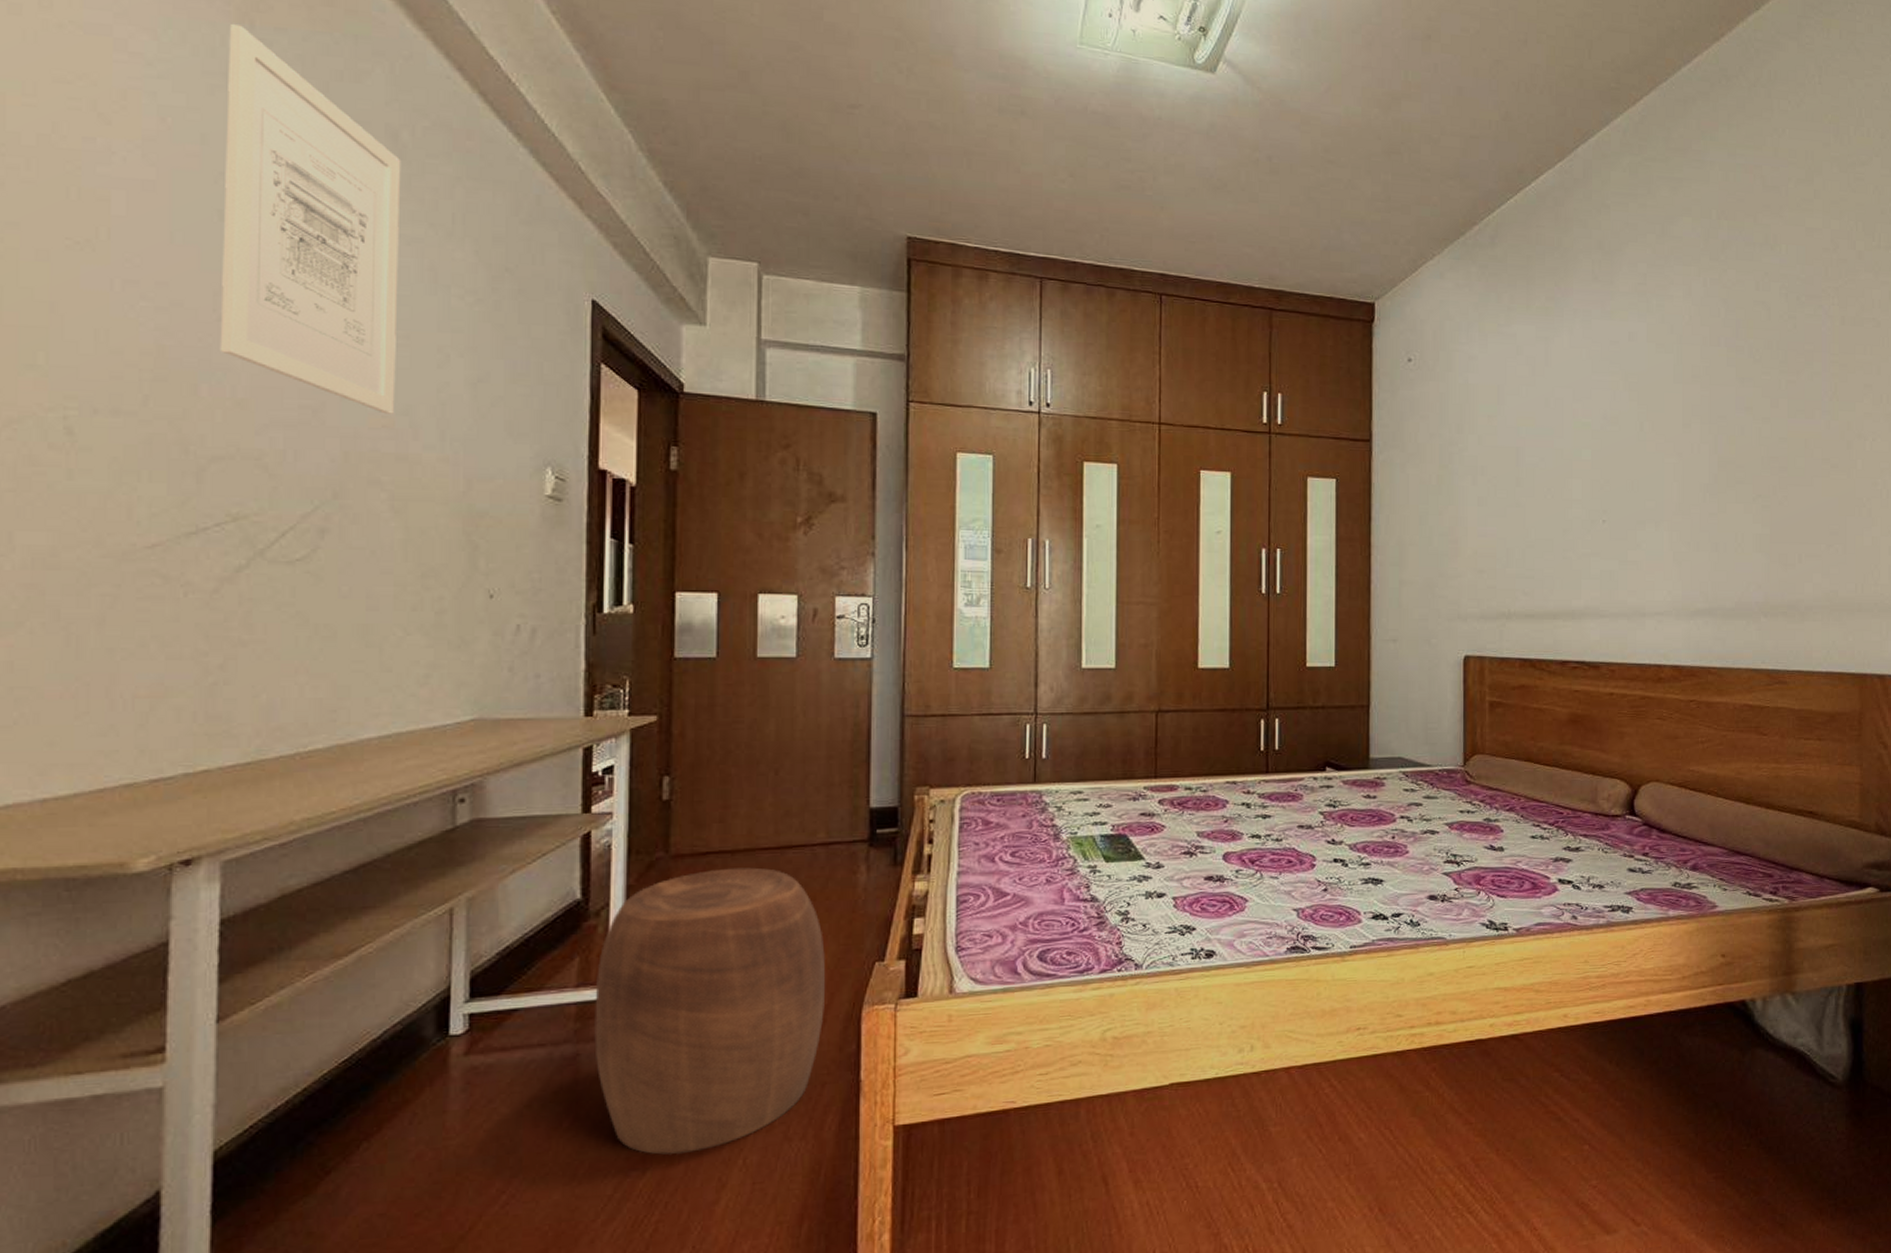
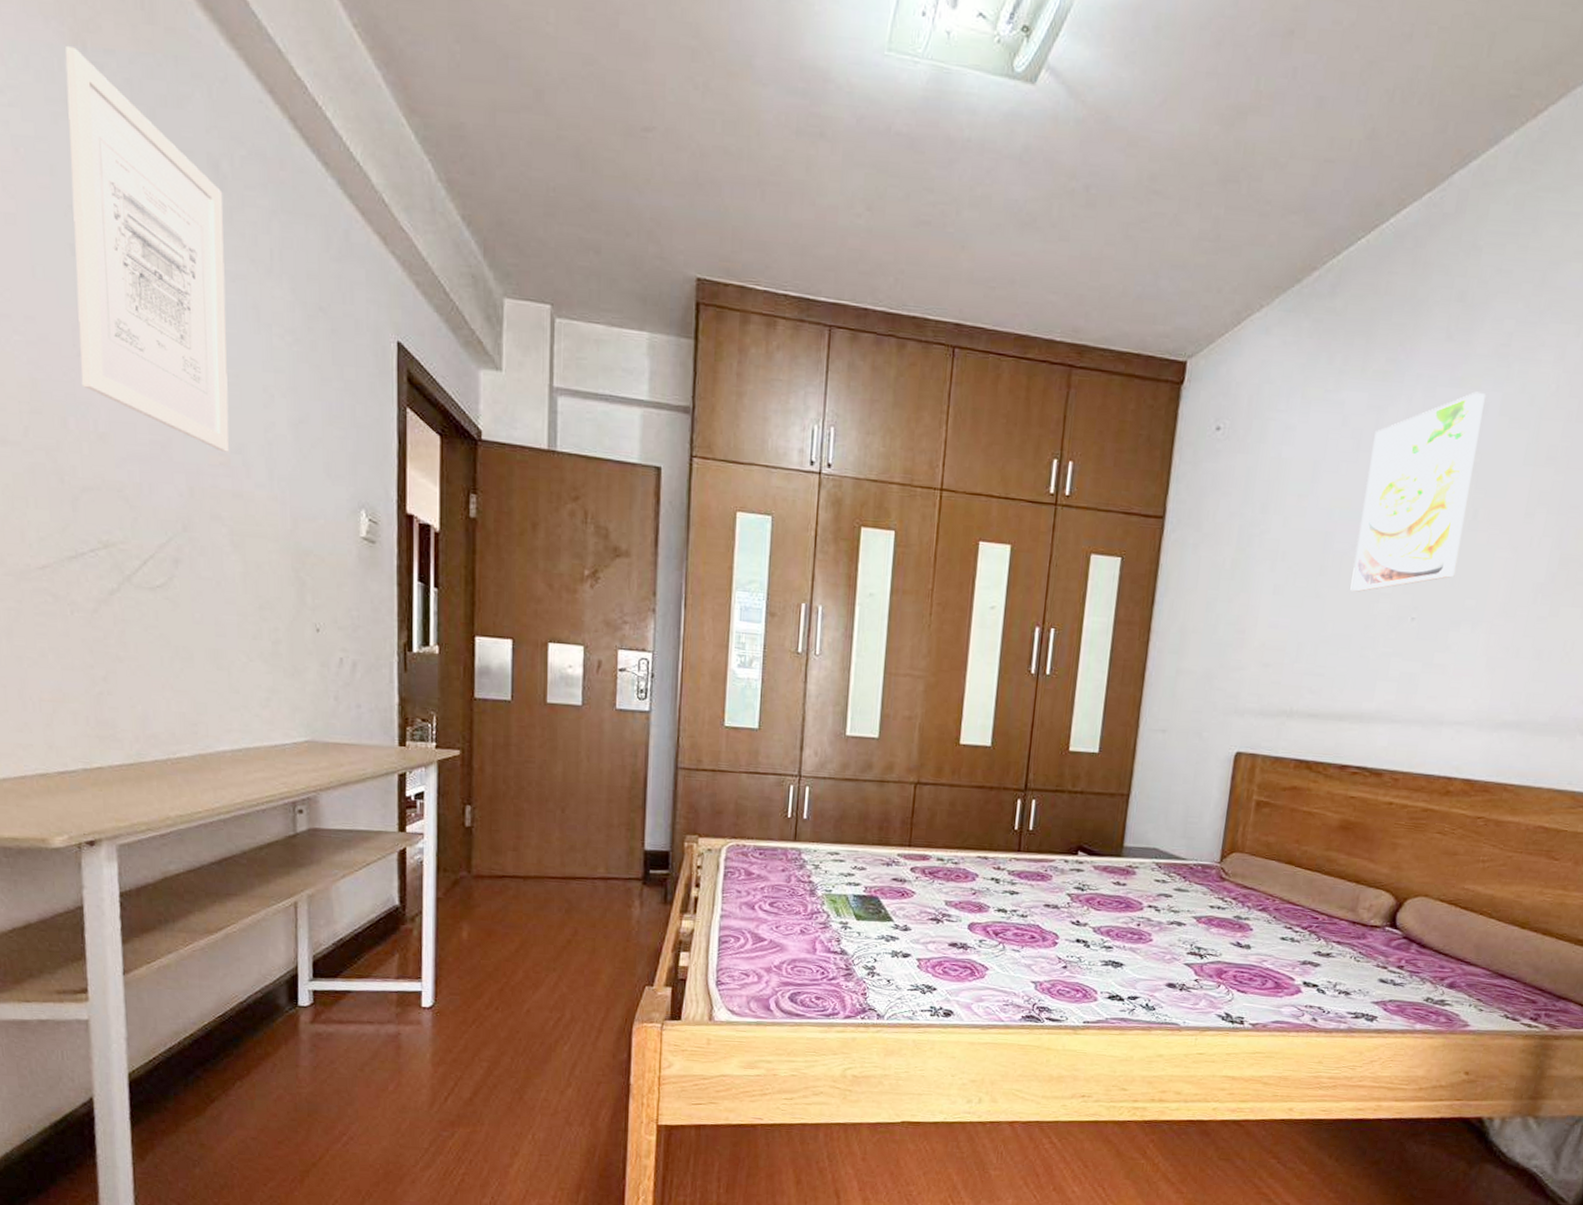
stool: present [594,867,825,1155] -> none [412,891,602,1124]
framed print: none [1545,323,1634,500] -> present [1350,391,1486,592]

